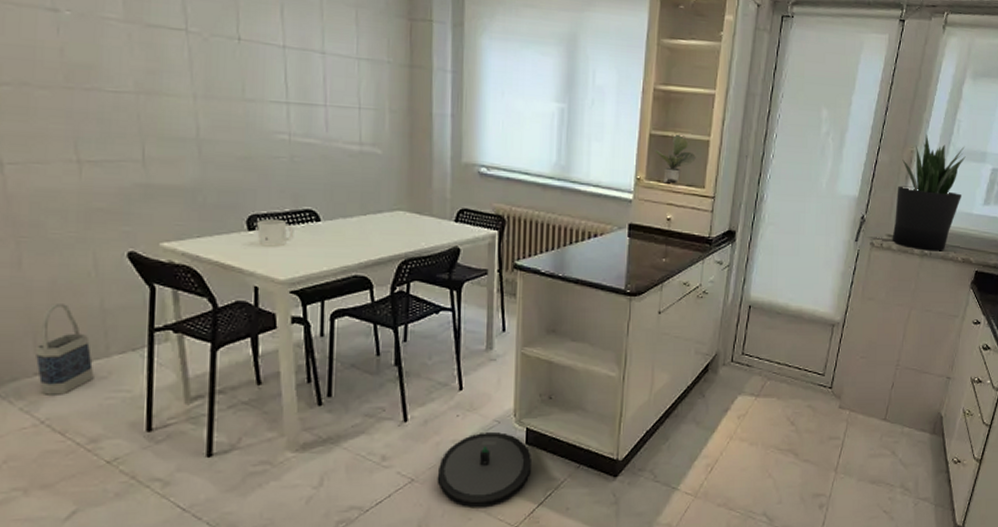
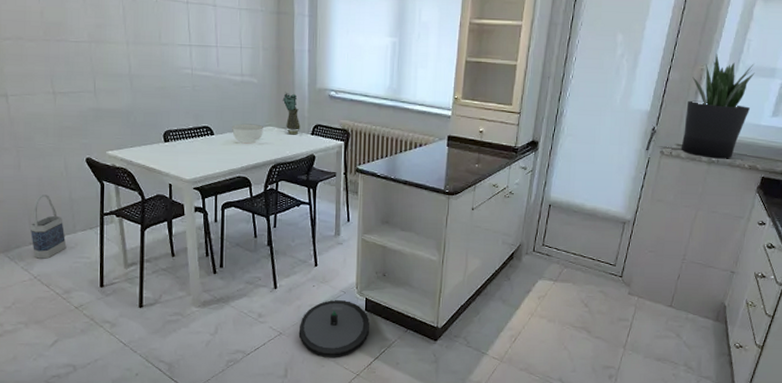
mug: present [256,219,294,247] -> none [169,134,196,155]
bowl: none [345,206,390,233] -> present [231,123,263,144]
vase: none [416,166,440,222] -> present [282,92,300,135]
potted plant: present [654,132,696,184] -> none [469,58,505,102]

